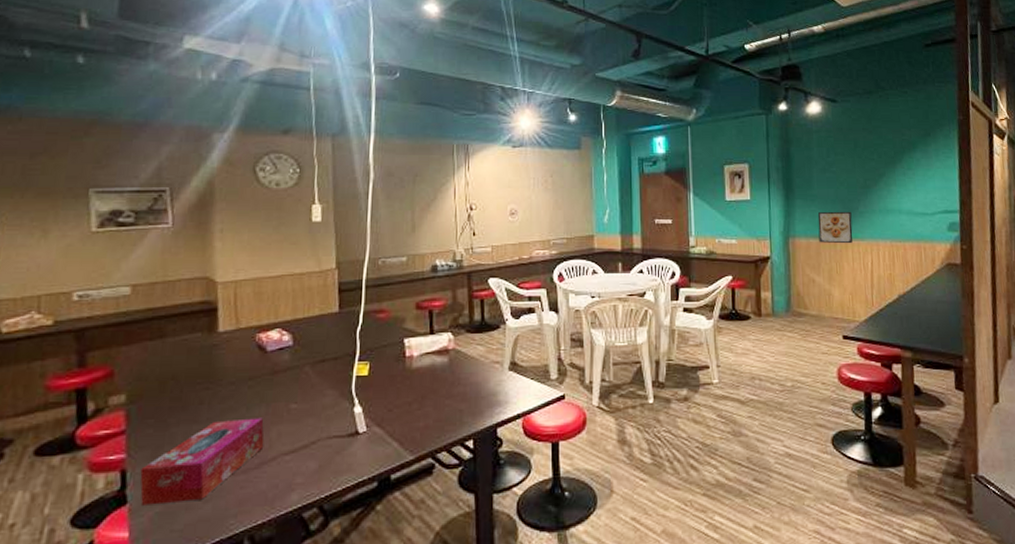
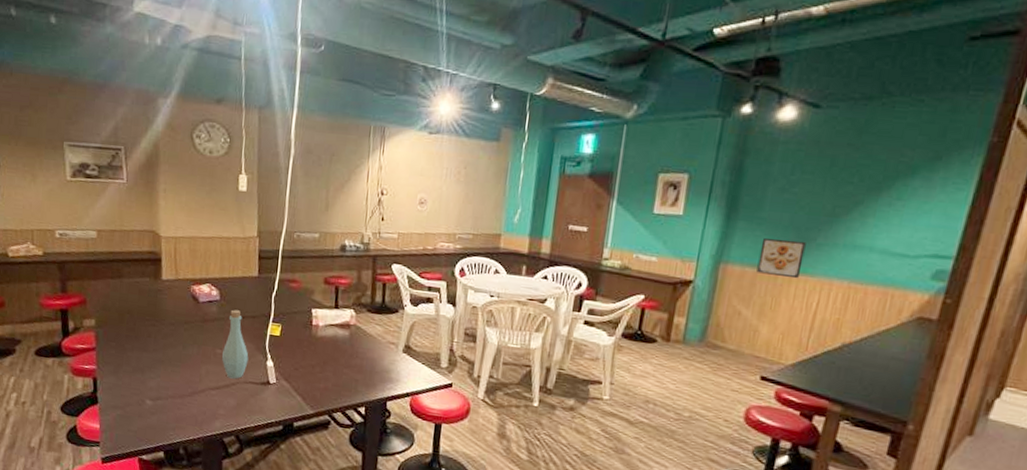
tissue box: present [140,417,264,506] -> none [106,353,196,412]
bottle: none [297,354,332,437] -> present [221,309,249,379]

